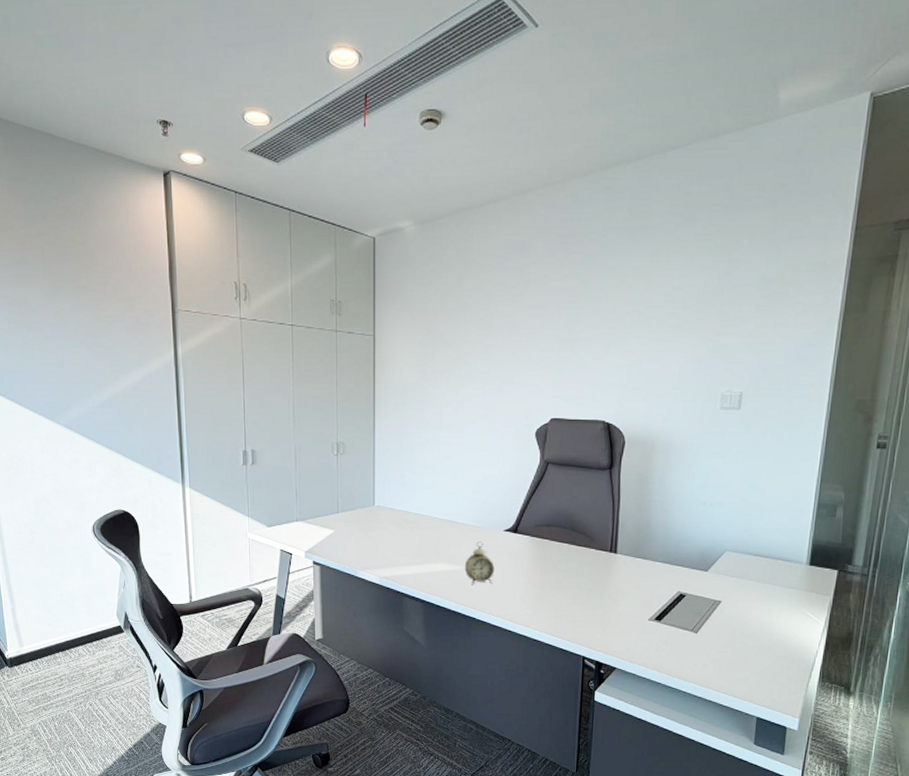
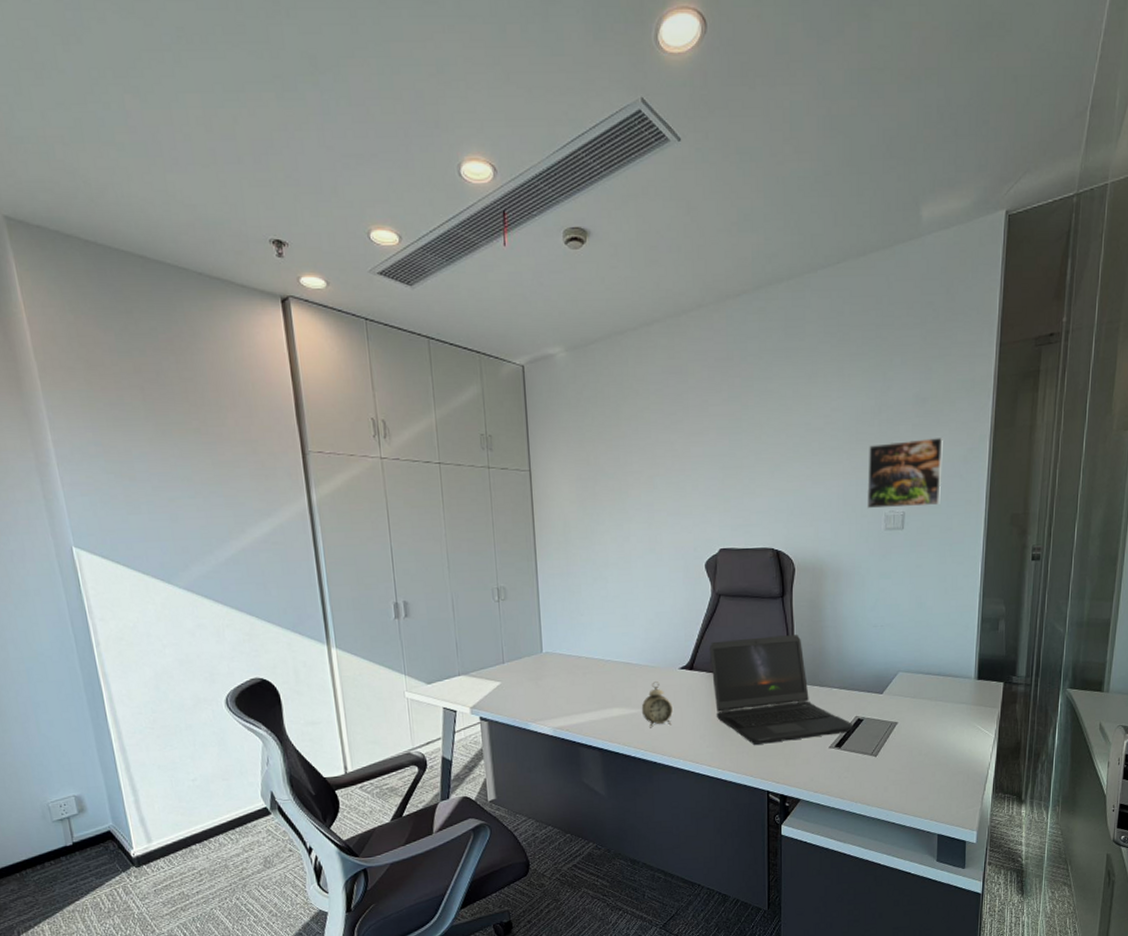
laptop computer: none [534,506,675,611] -> present [709,635,853,745]
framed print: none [703,319,788,388] -> present [866,436,943,509]

